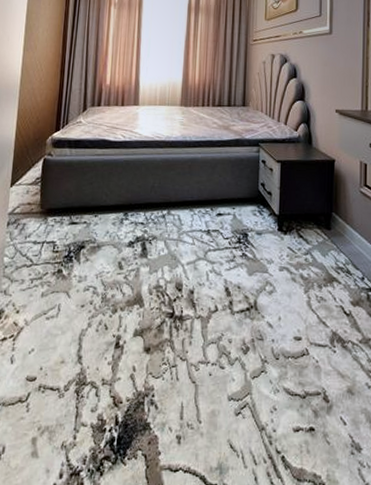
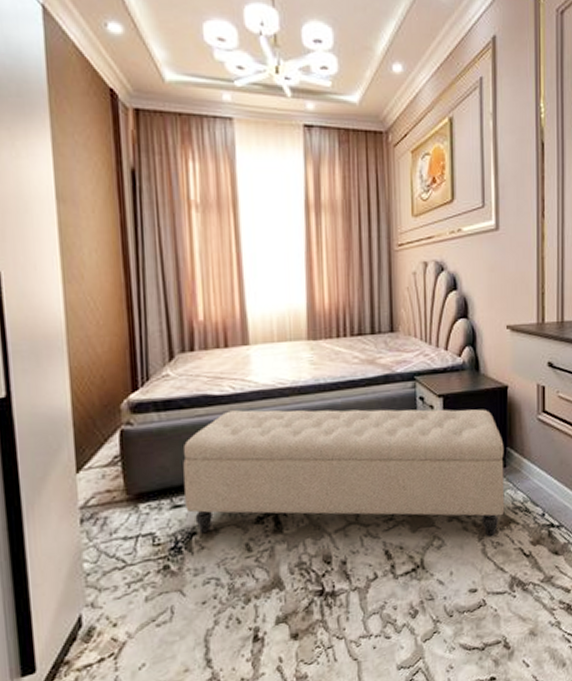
bench: none [79,154,330,291] -> present [183,409,505,537]

